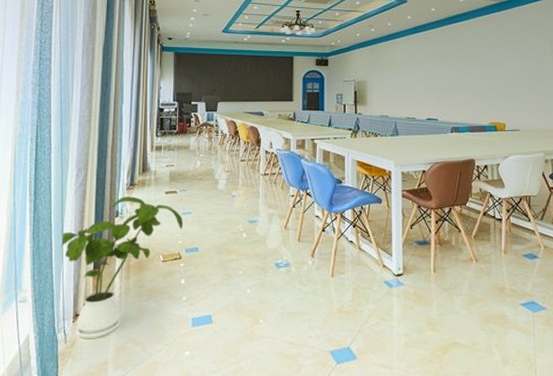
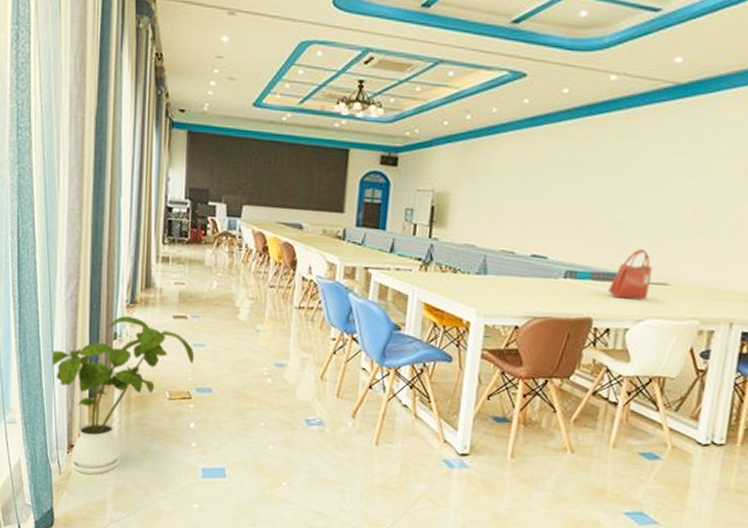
handbag: none [482,107,508,143] -> present [608,248,652,300]

